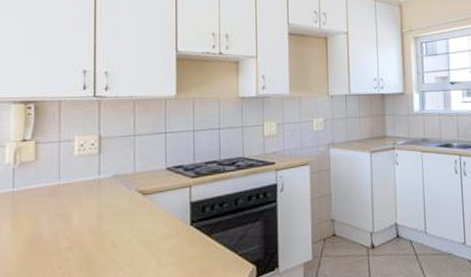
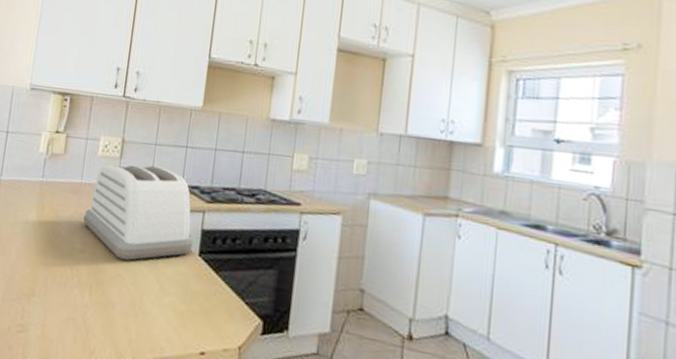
toaster: none [67,155,184,246] -> present [83,164,194,261]

